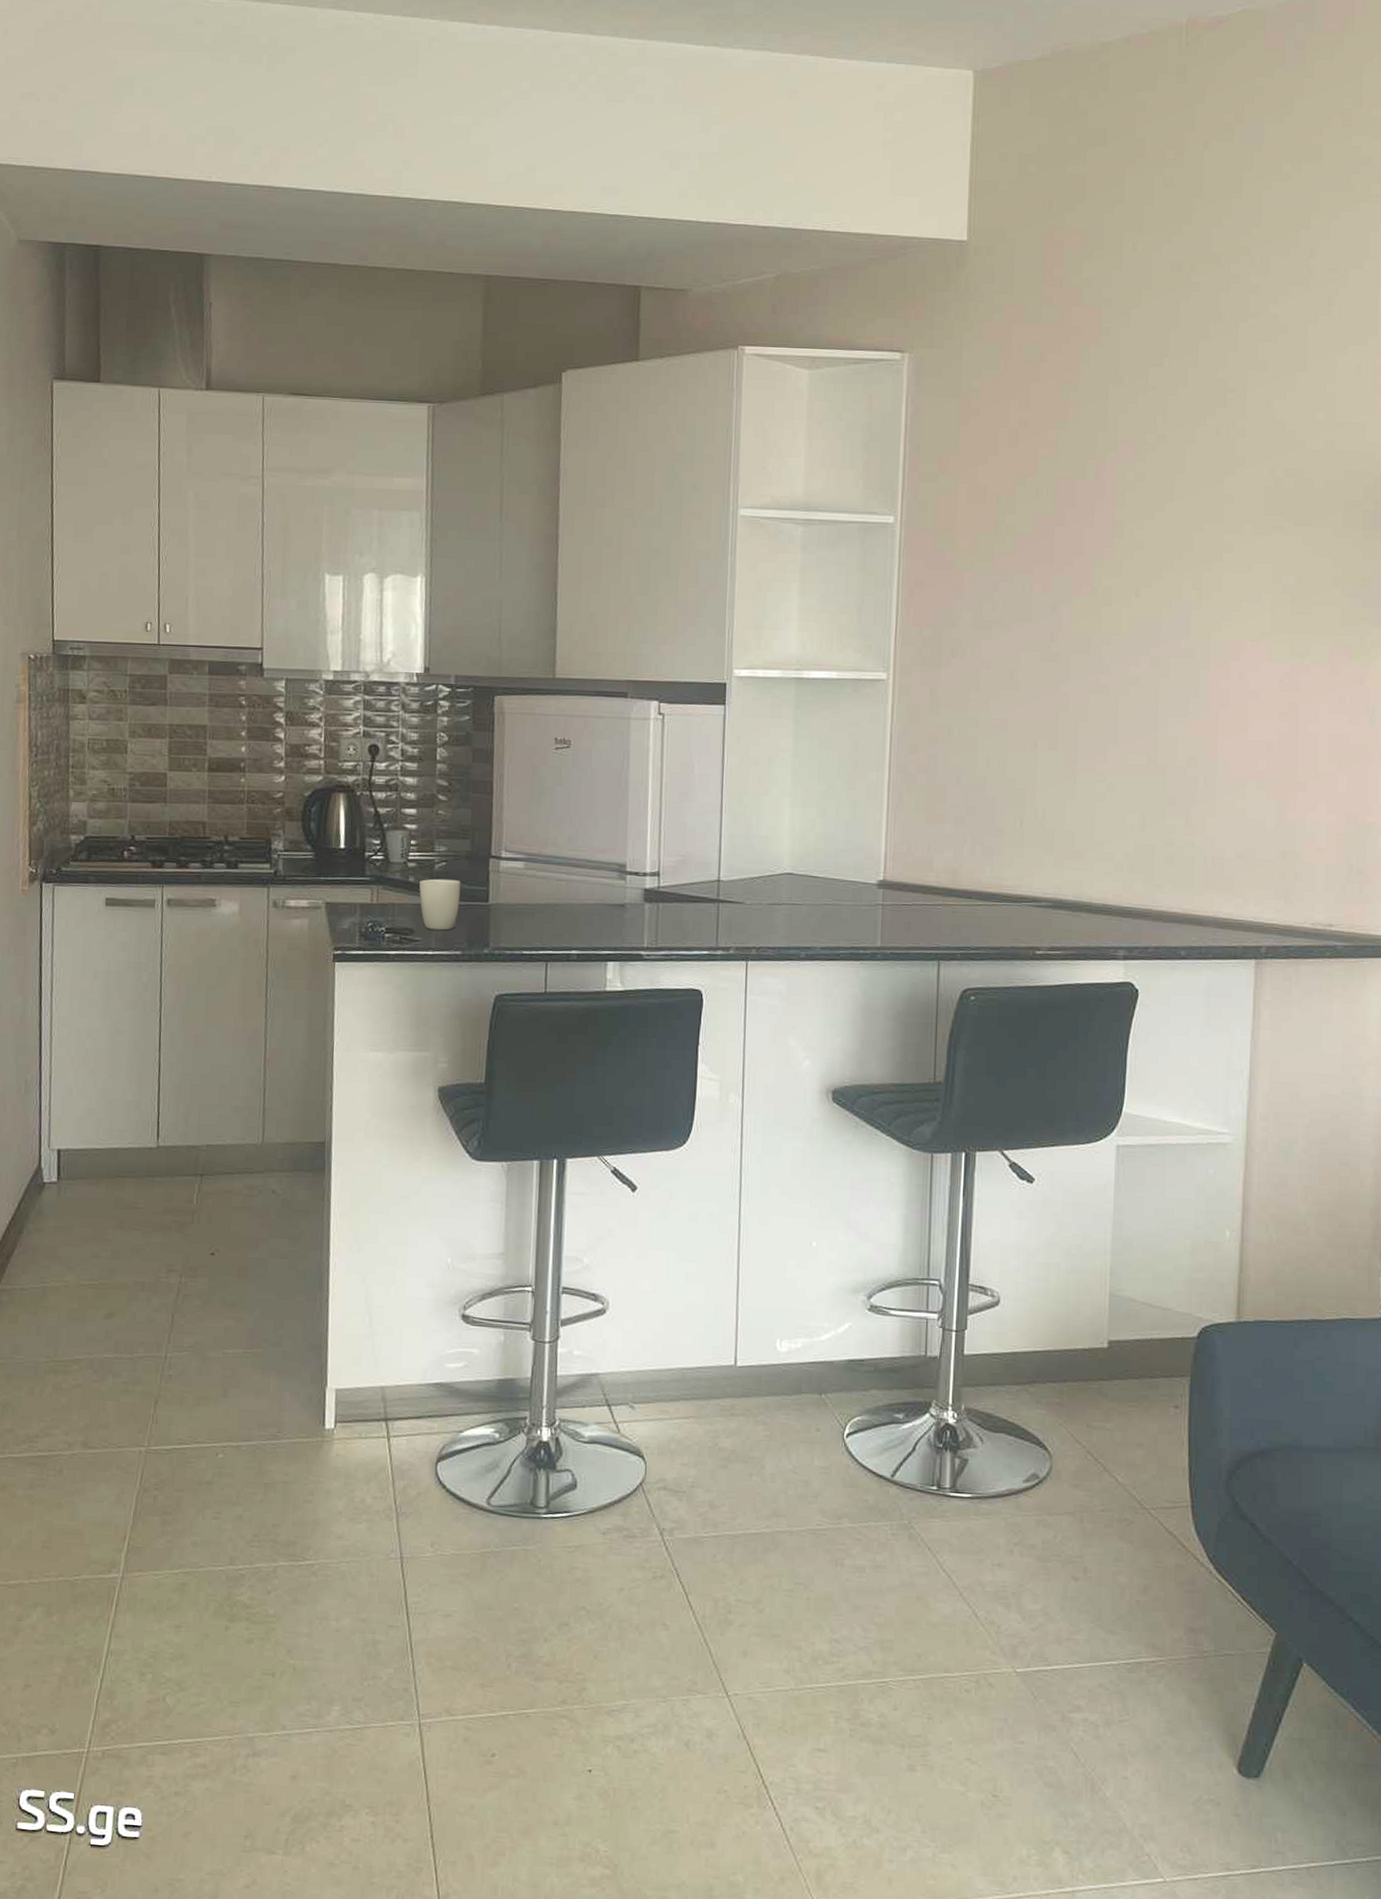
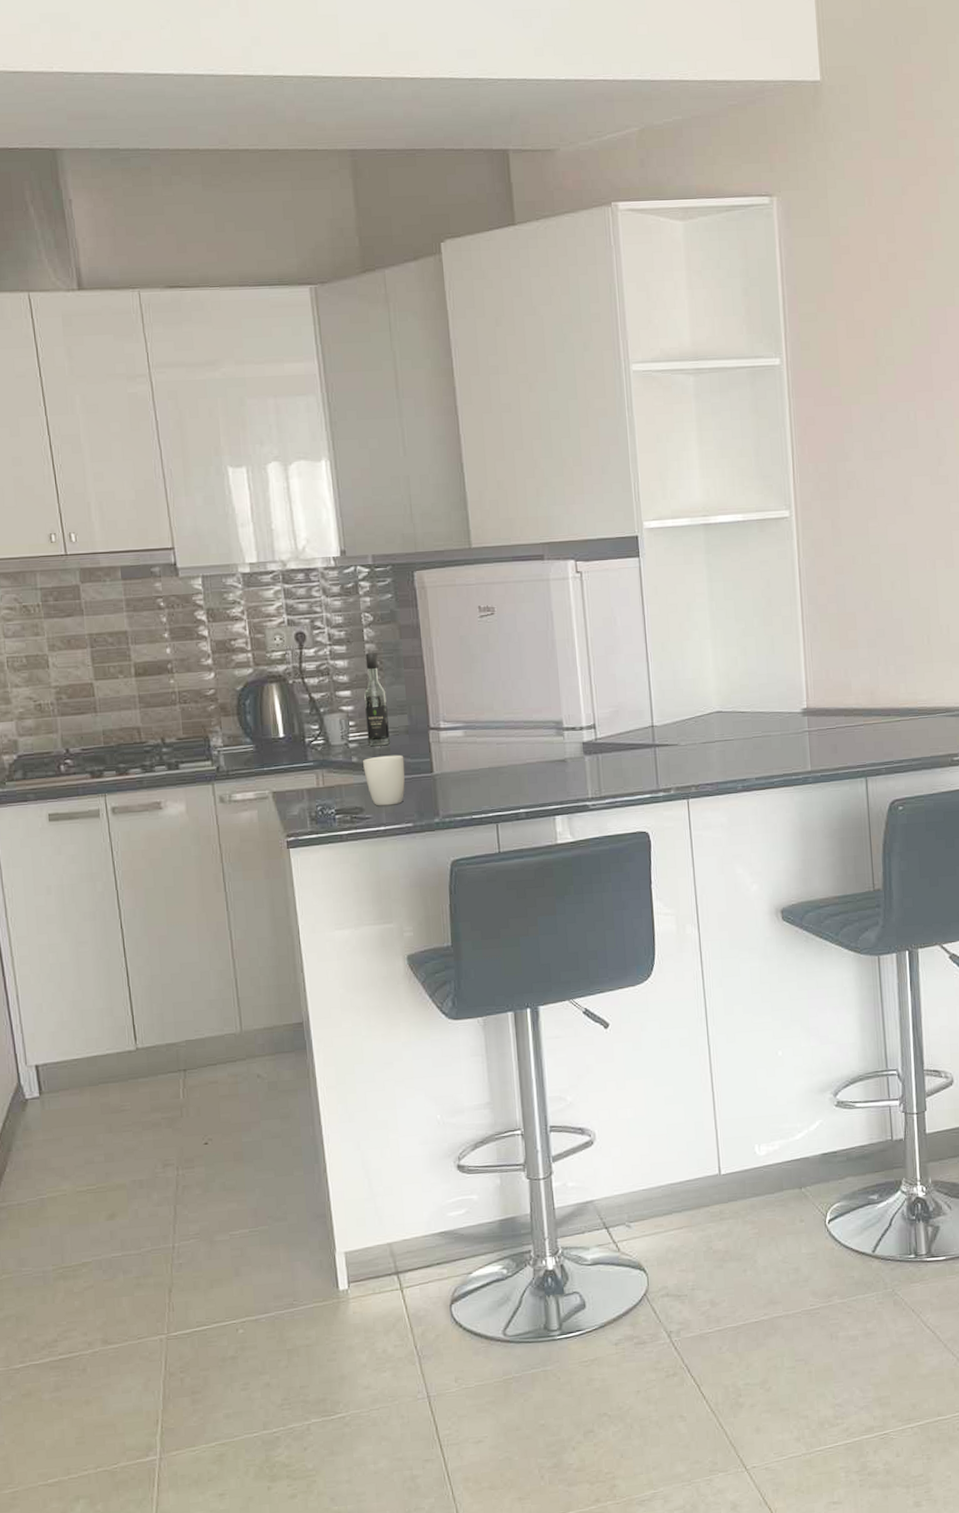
bottle: none [427,773,452,869] -> present [363,653,390,747]

